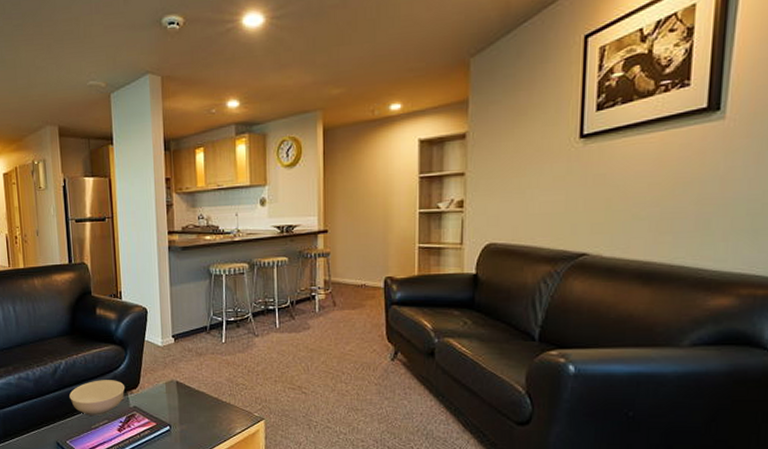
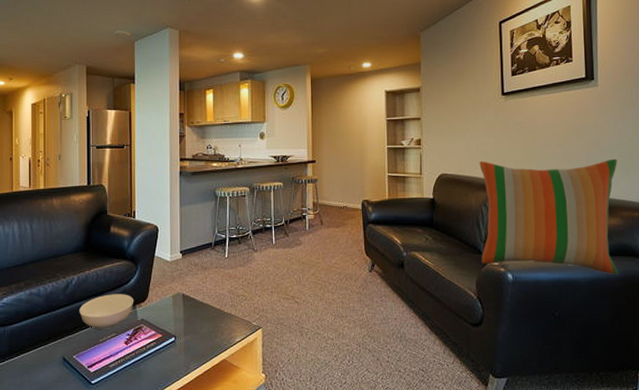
pillow: none [534,218,742,368] -> present [479,158,618,275]

